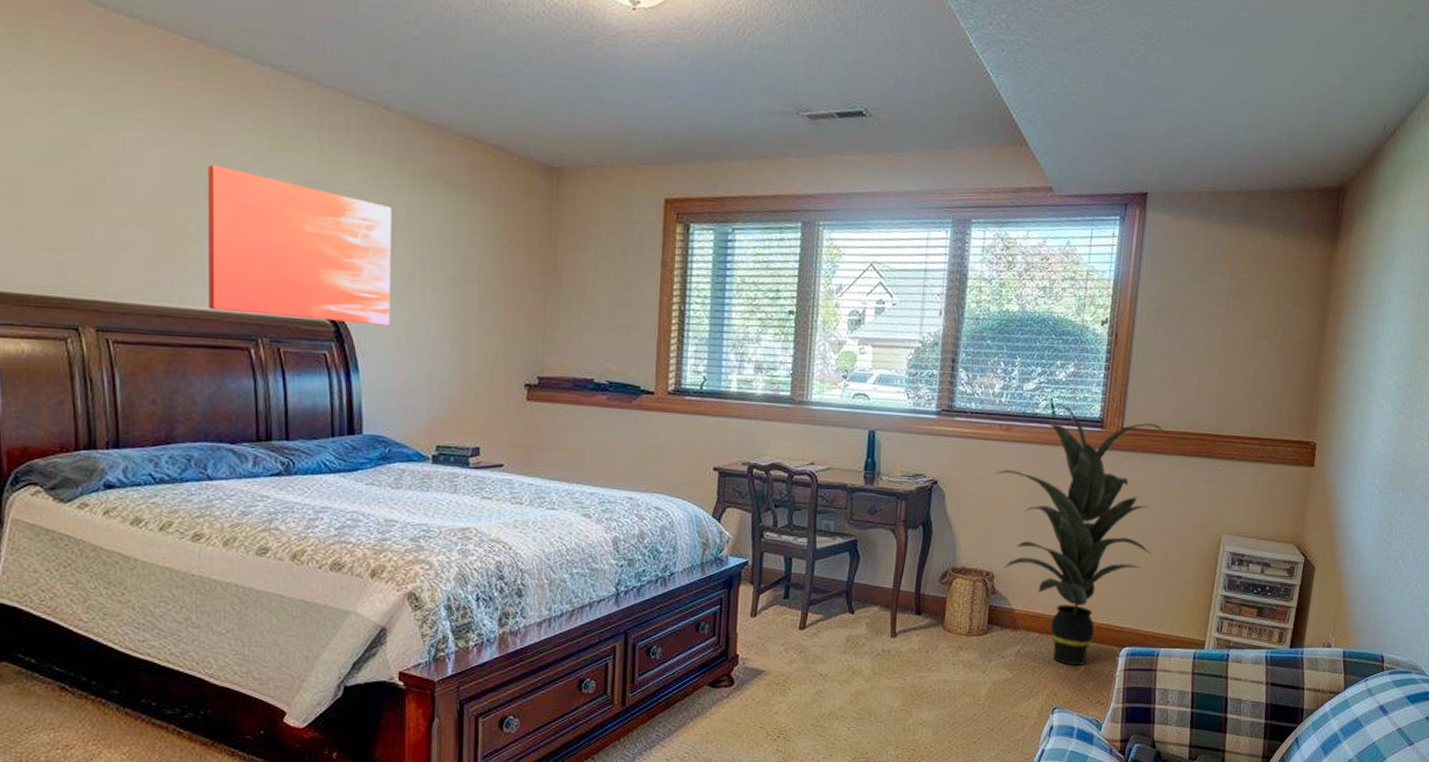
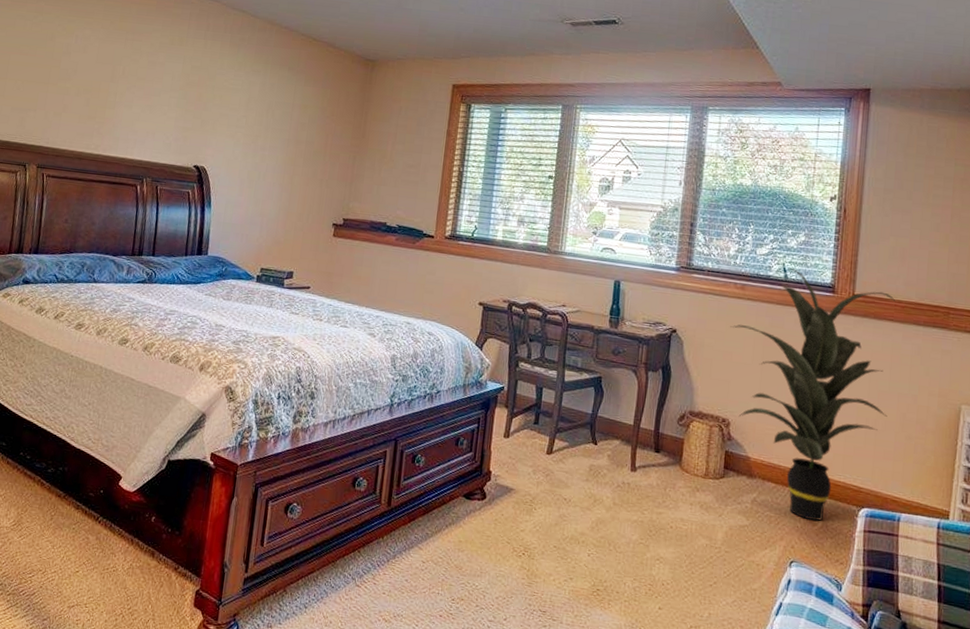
wall art: present [208,165,392,326] -> none [114,54,249,173]

